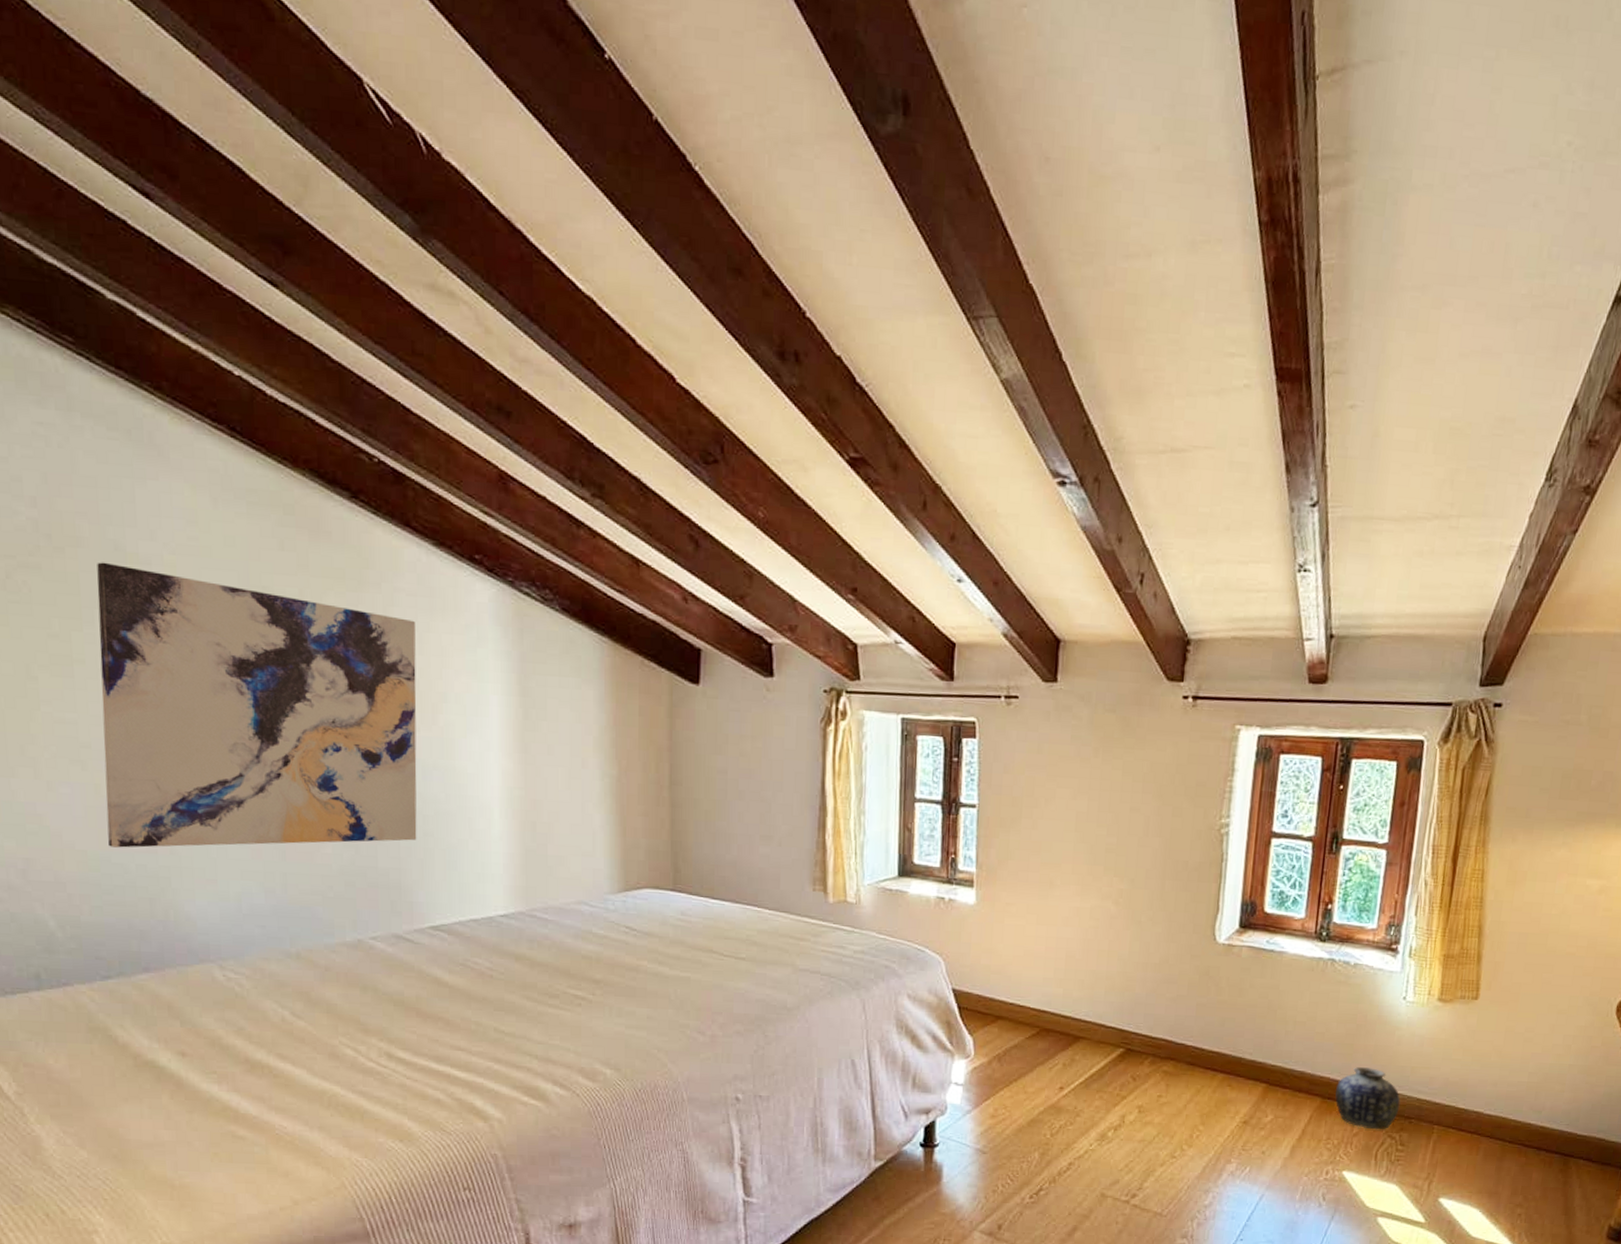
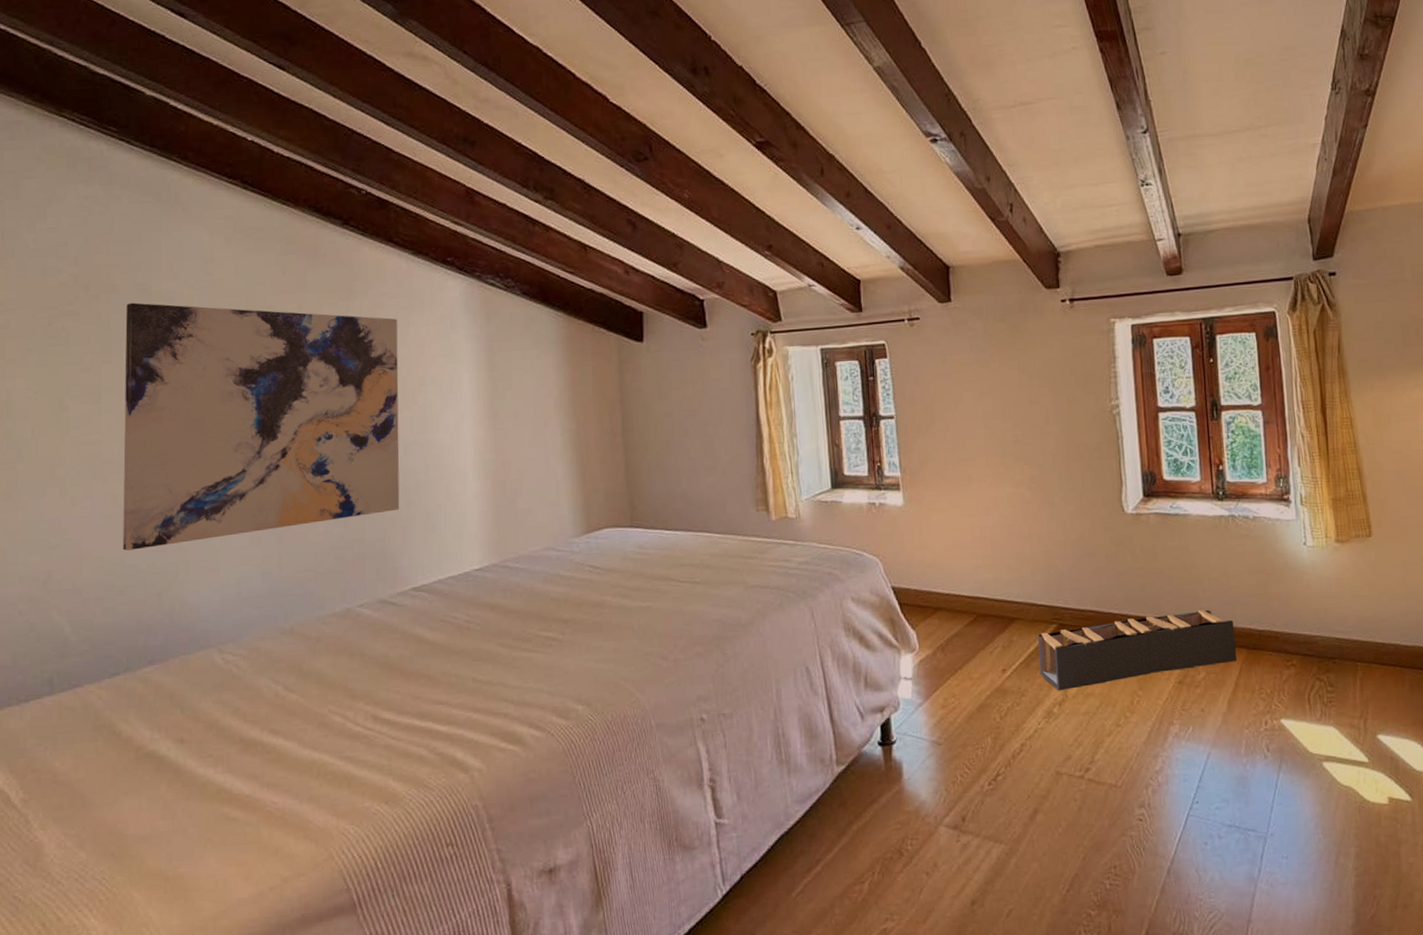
basket: none [1098,1052,1313,1116] -> present [1037,609,1237,691]
vase: present [1335,1067,1401,1130] -> none [1259,614,1322,675]

